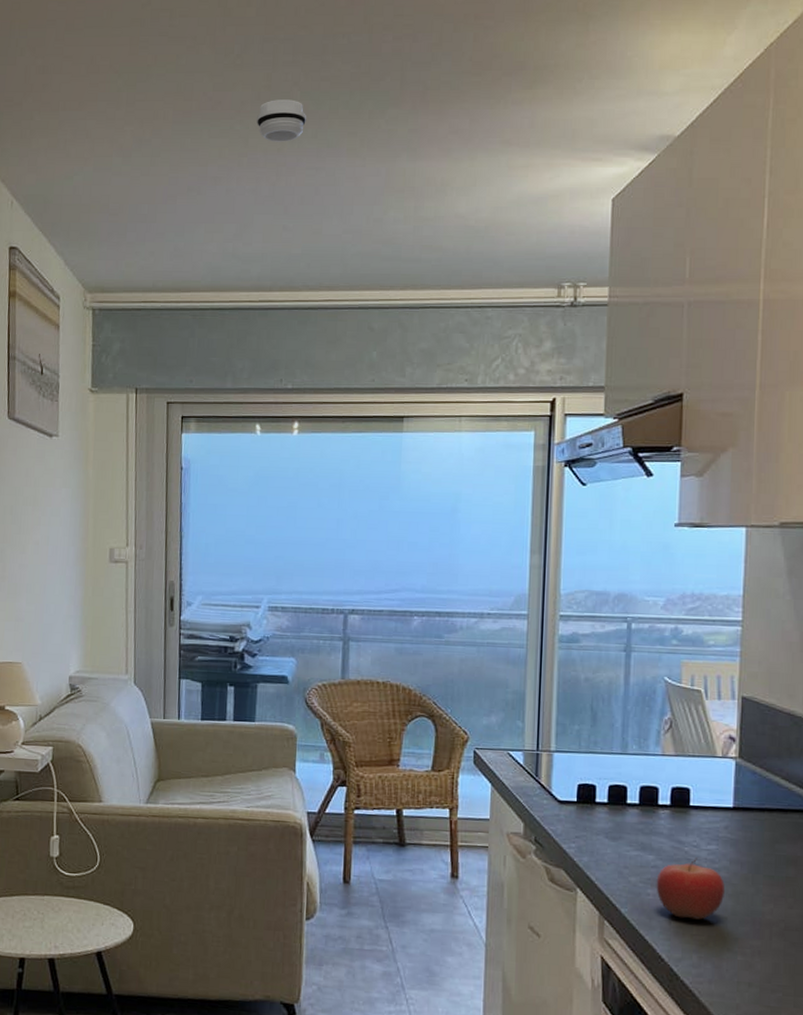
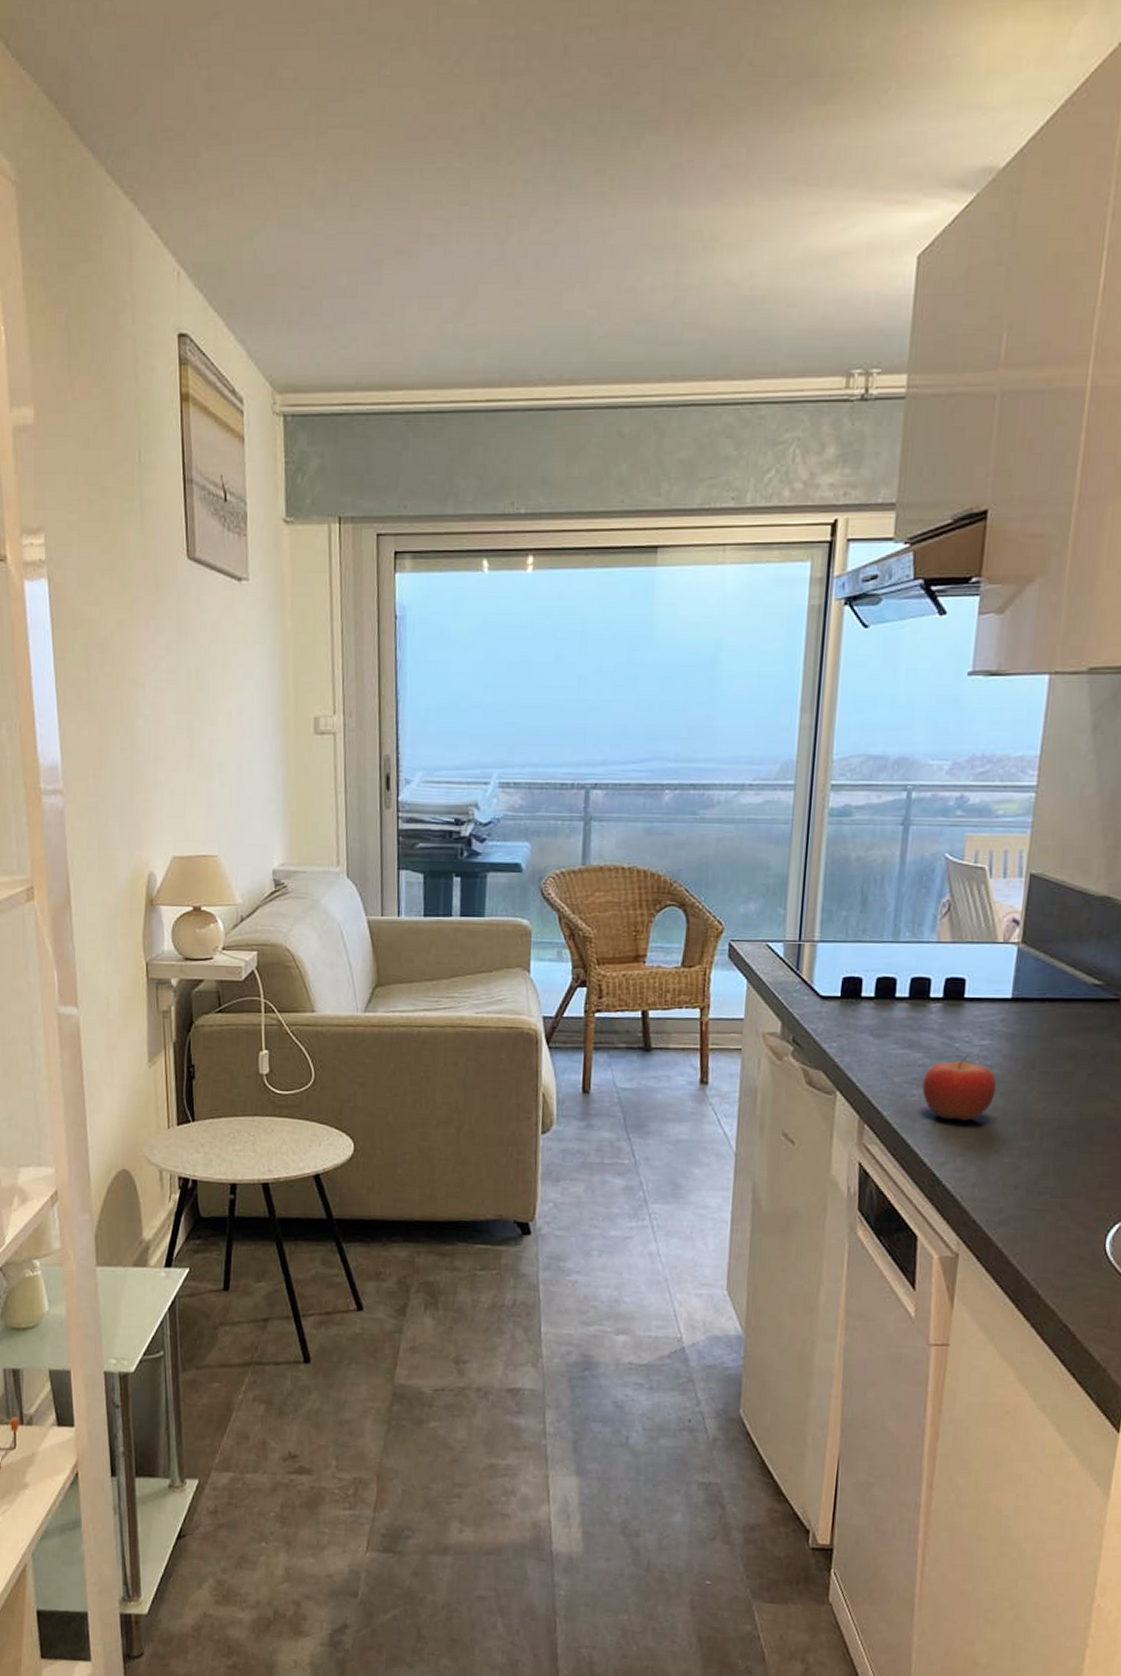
smoke detector: present [257,99,306,142] -> none [481,123,543,184]

